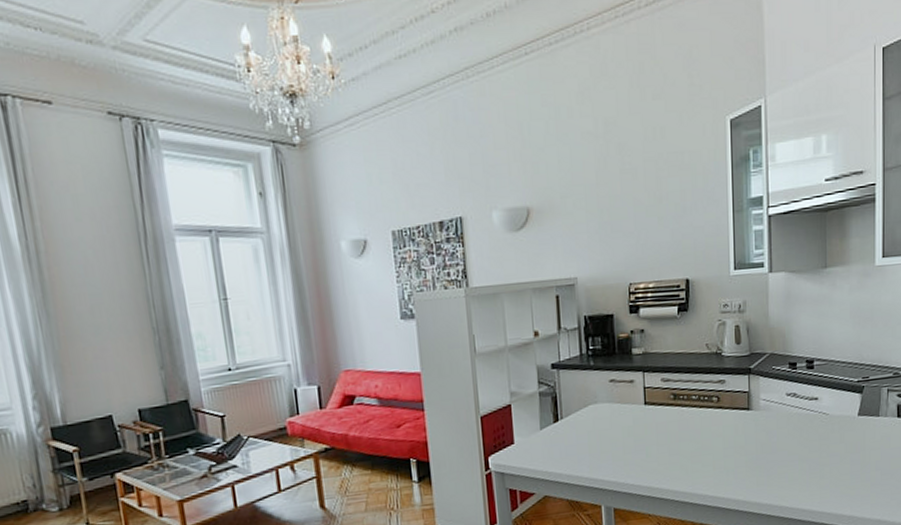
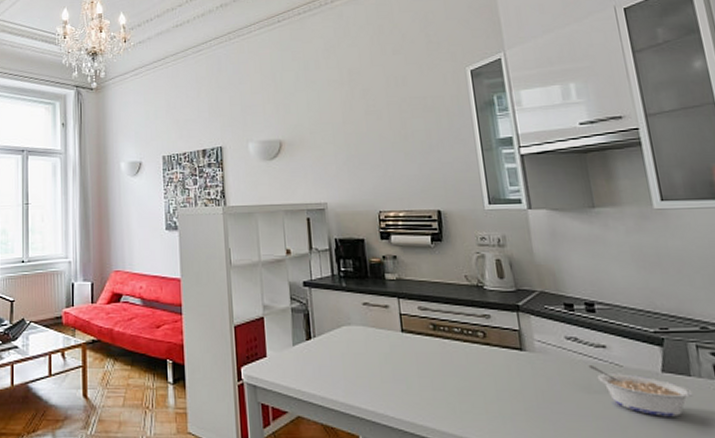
legume: none [802,416,878,453] -> present [588,366,693,417]

